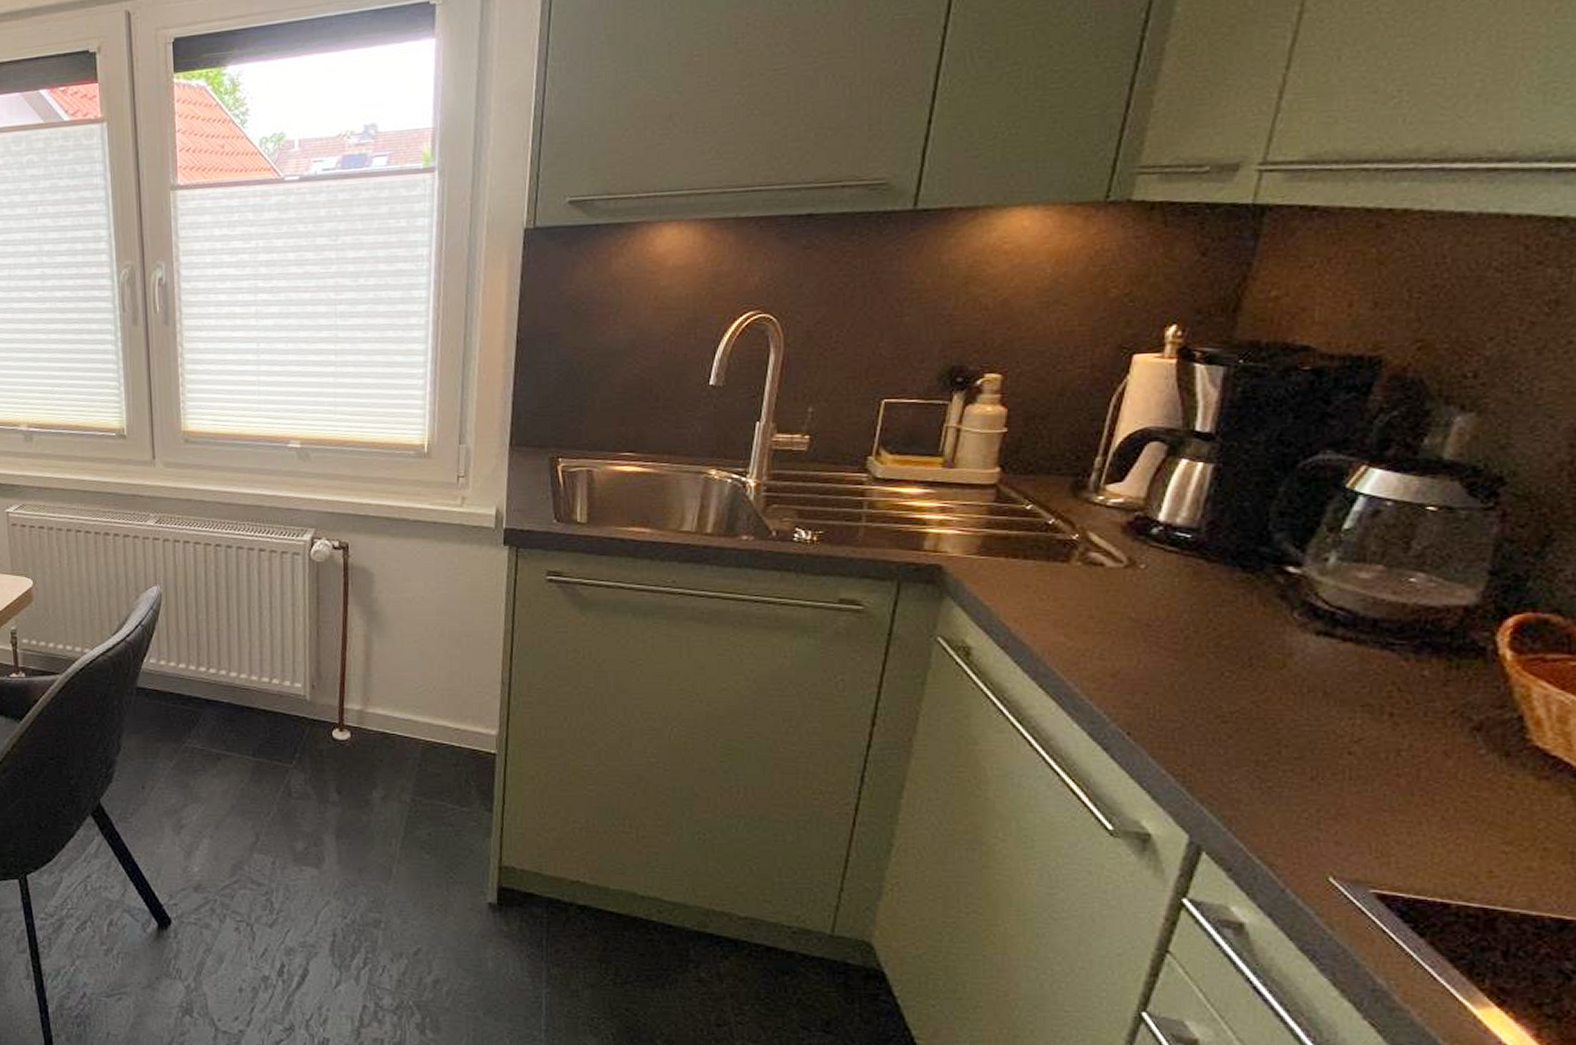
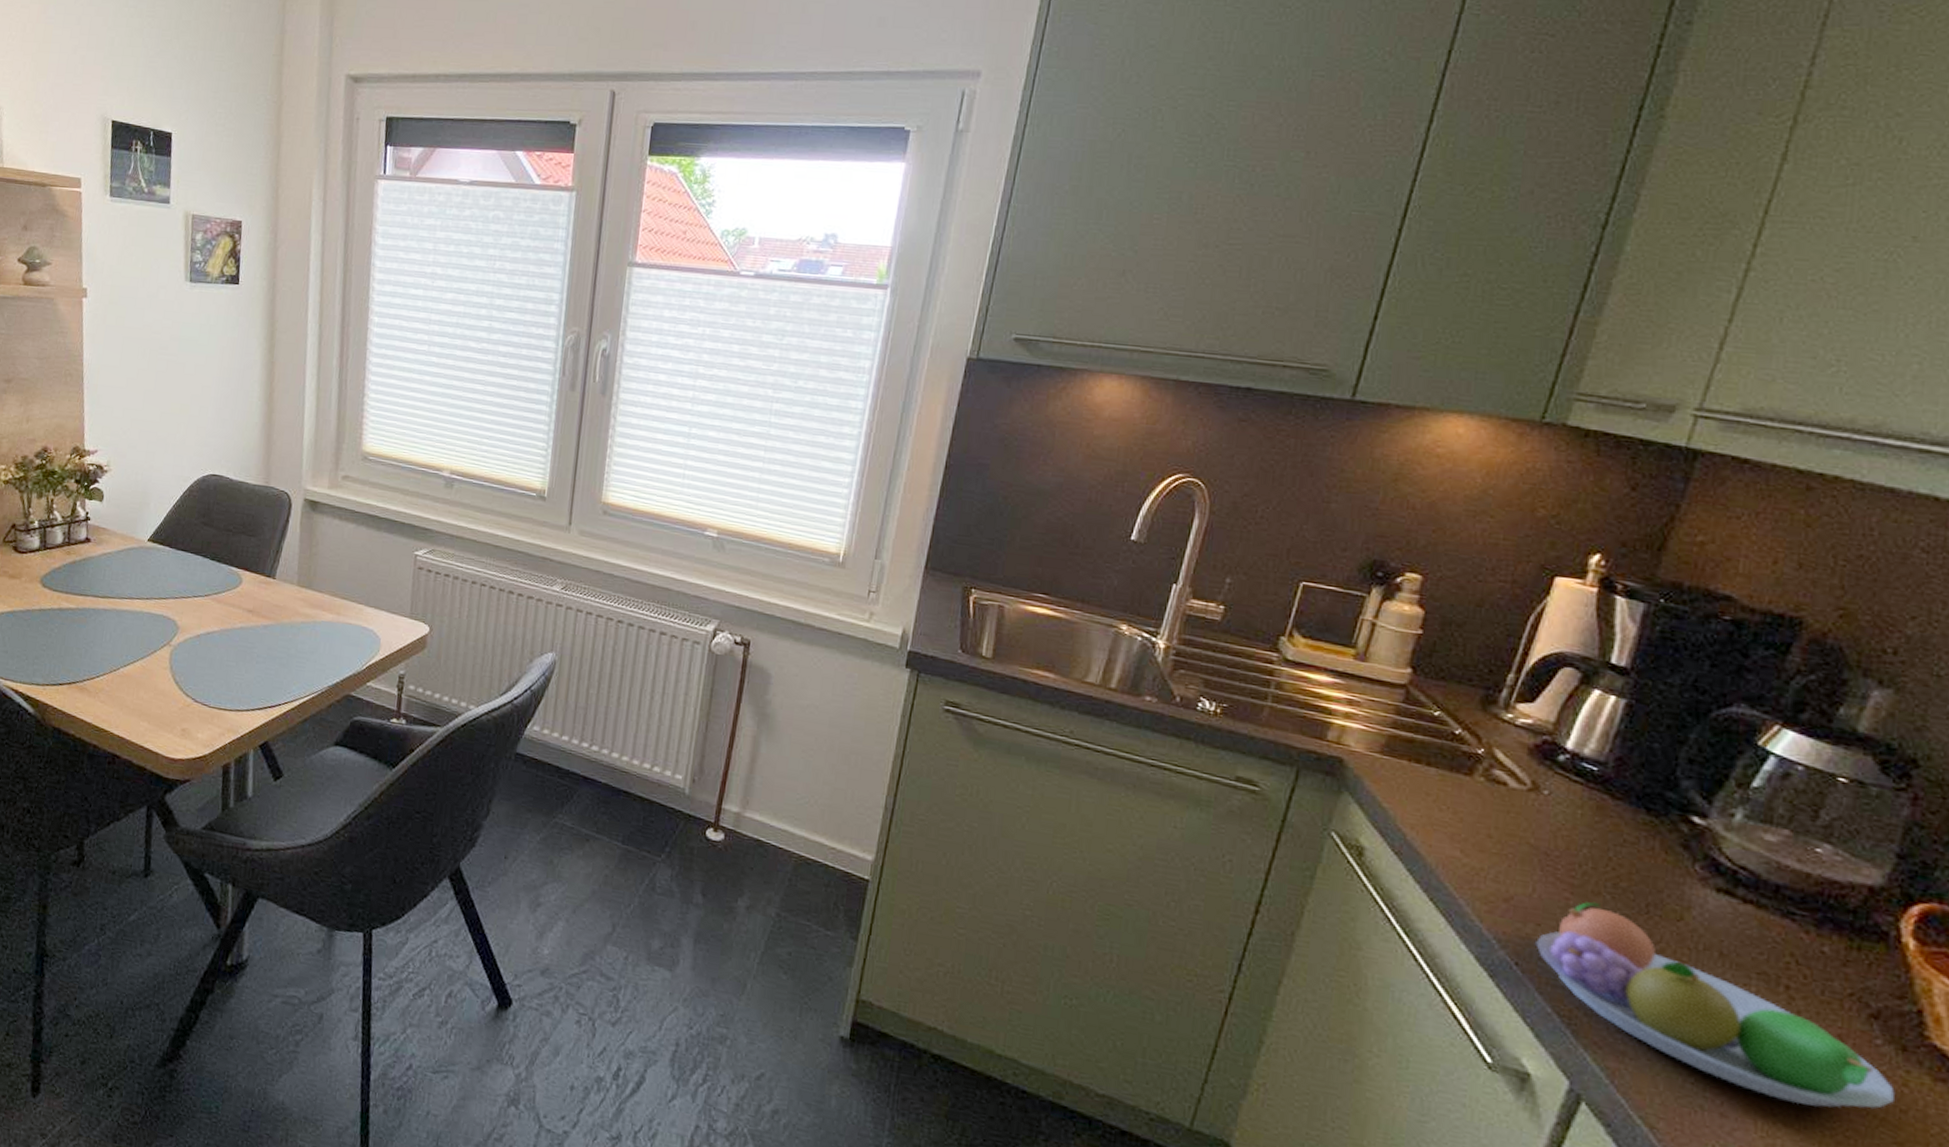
fruit bowl: none [1145,663,1501,822] -> present [1535,901,1895,1109]

